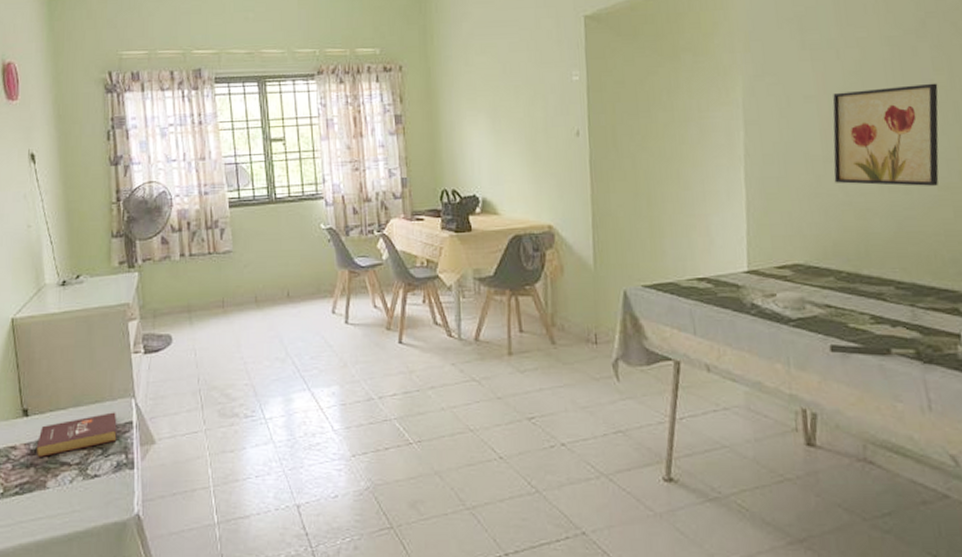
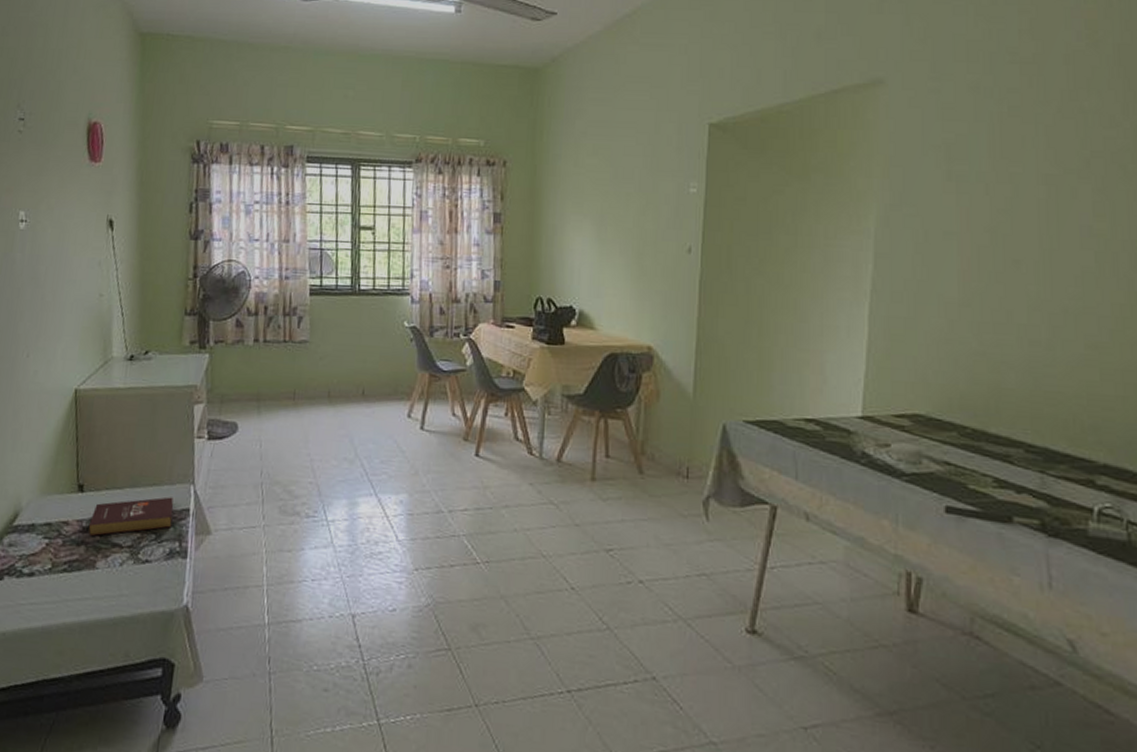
wall art: present [832,83,939,186] -> none [968,230,1097,344]

